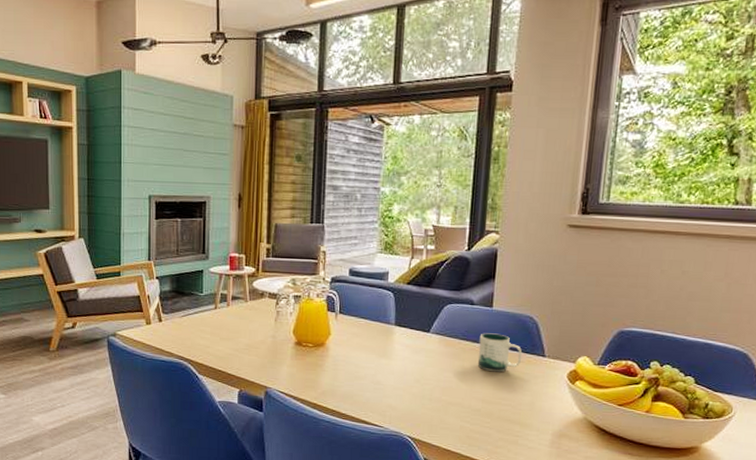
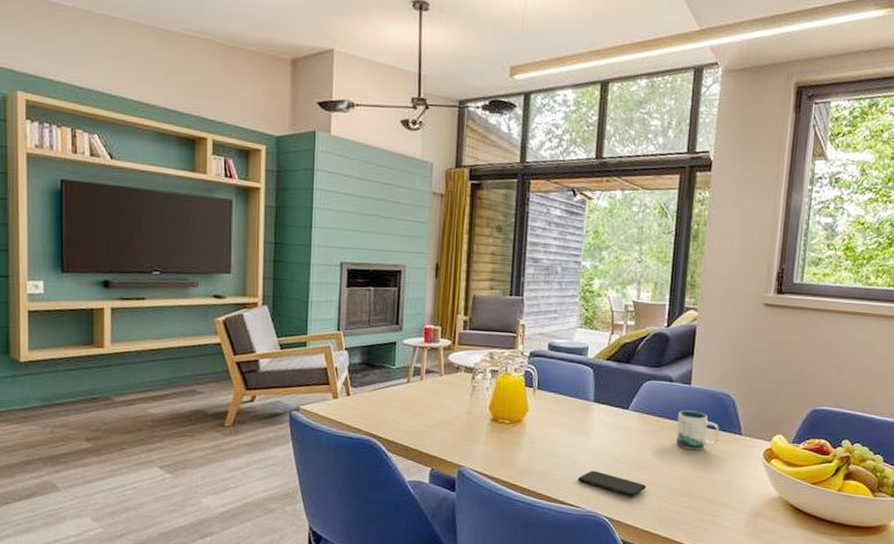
smartphone: none [380,392,449,418] -> present [577,470,647,497]

